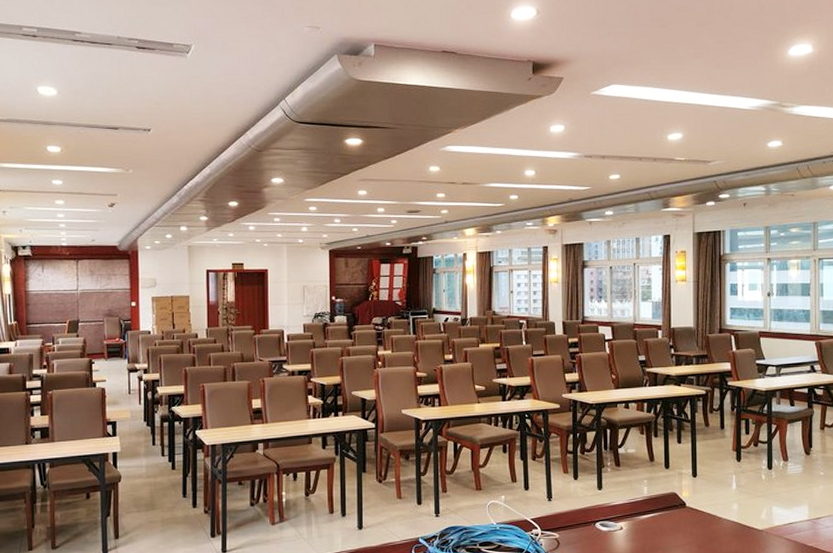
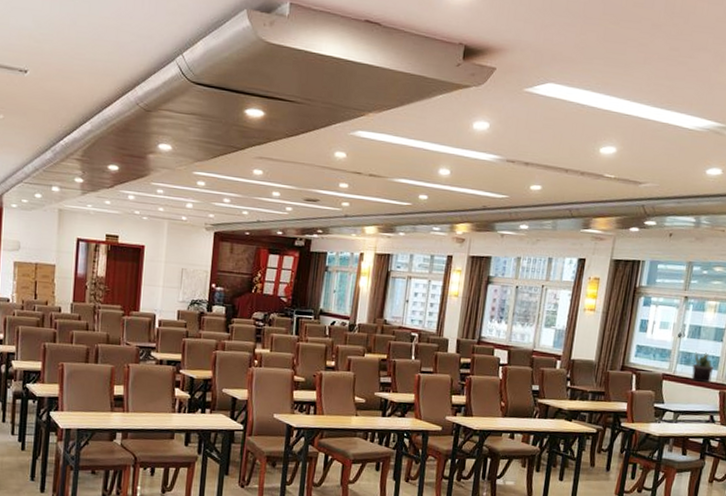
planter: none [785,308,807,336] -> present [691,352,715,384]

